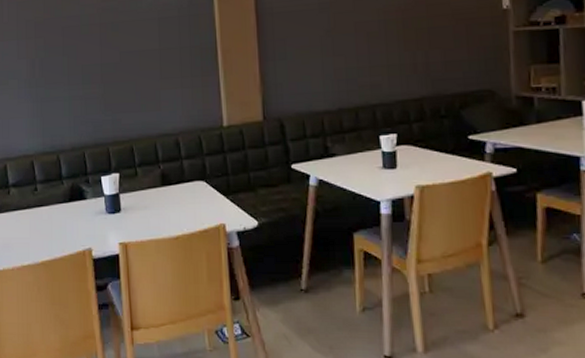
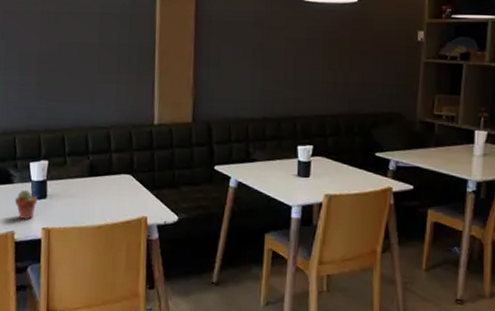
potted succulent: none [89,204,112,236] -> present [14,189,38,220]

